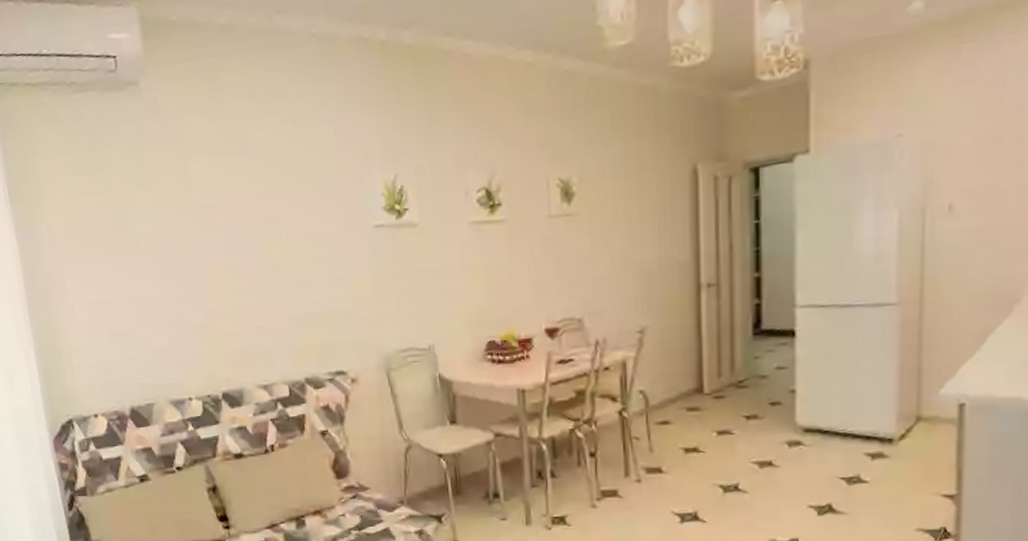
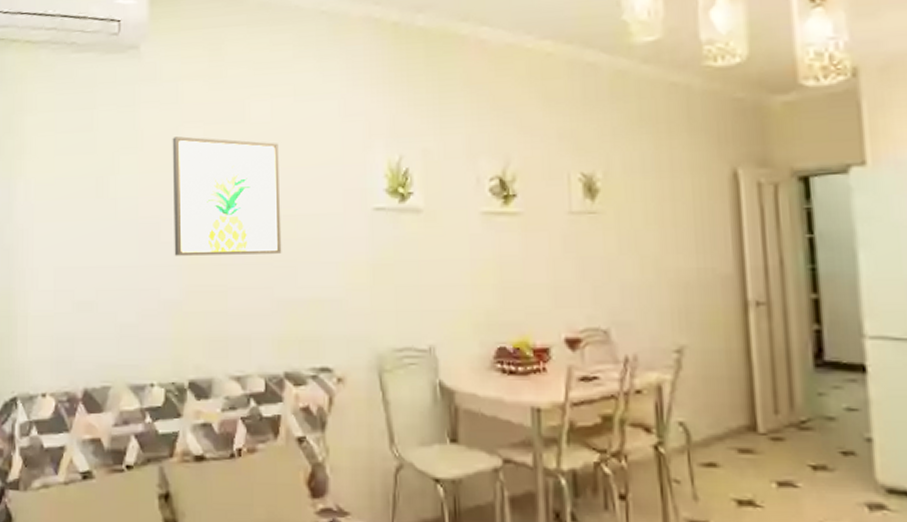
wall art: none [181,170,294,284] -> present [172,136,282,256]

